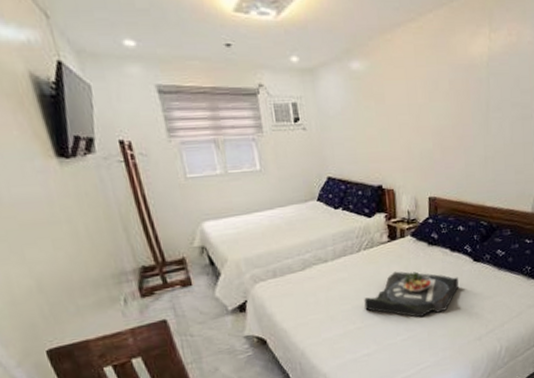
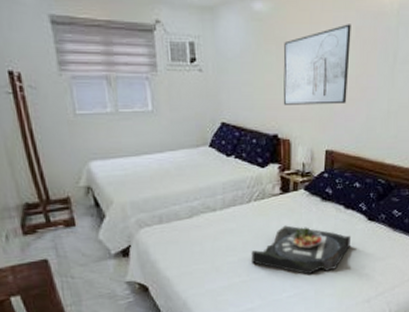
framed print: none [382,77,446,157] -> present [283,24,351,105]

